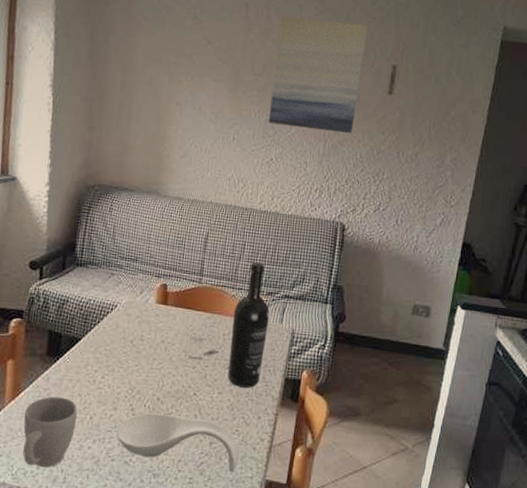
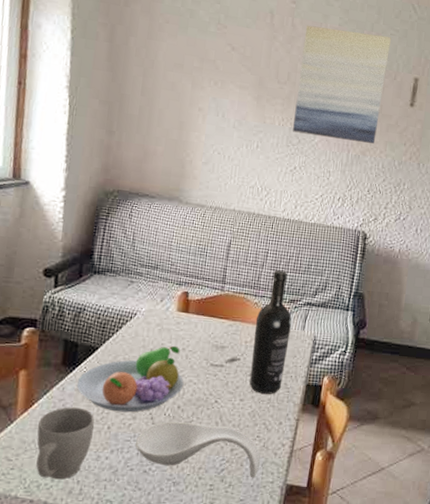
fruit bowl: none [60,337,163,403] -> present [76,345,184,413]

